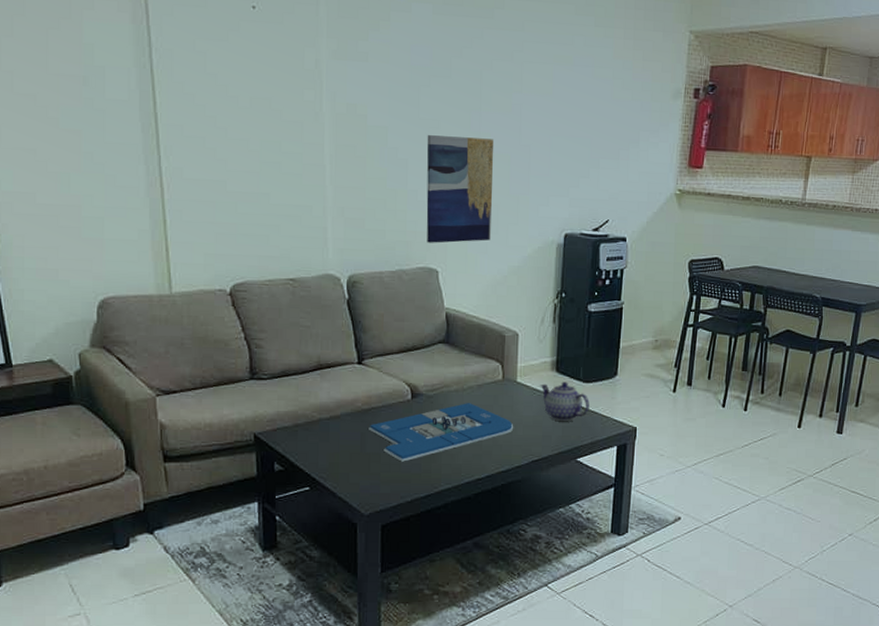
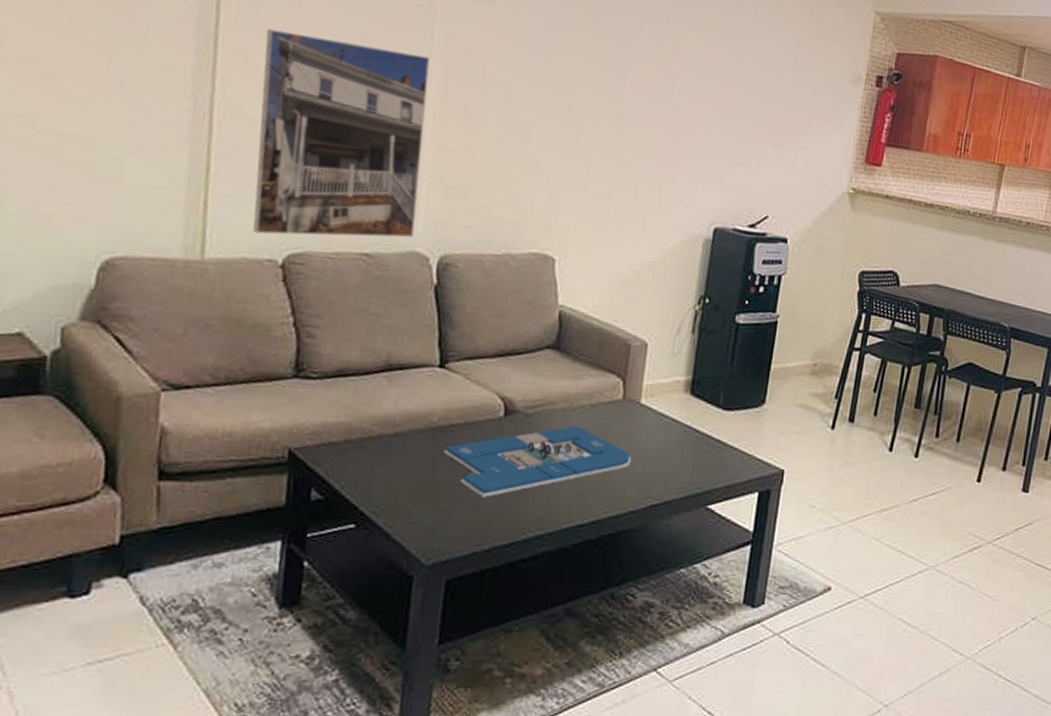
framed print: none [193,103,326,270] -> present [253,28,431,238]
wall art: present [426,135,494,243] -> none [544,96,639,228]
teapot: present [540,381,590,421] -> none [669,407,729,457]

